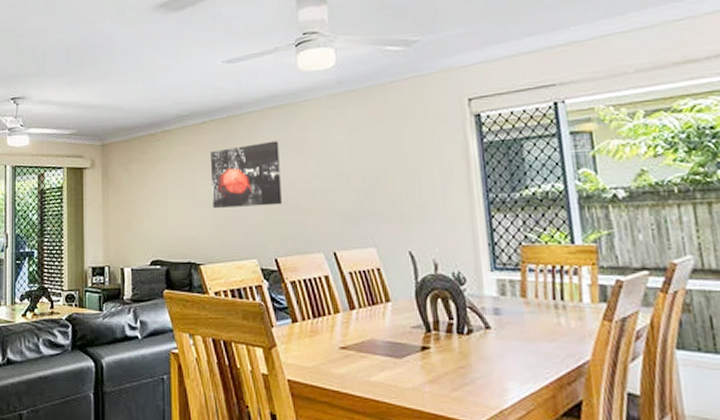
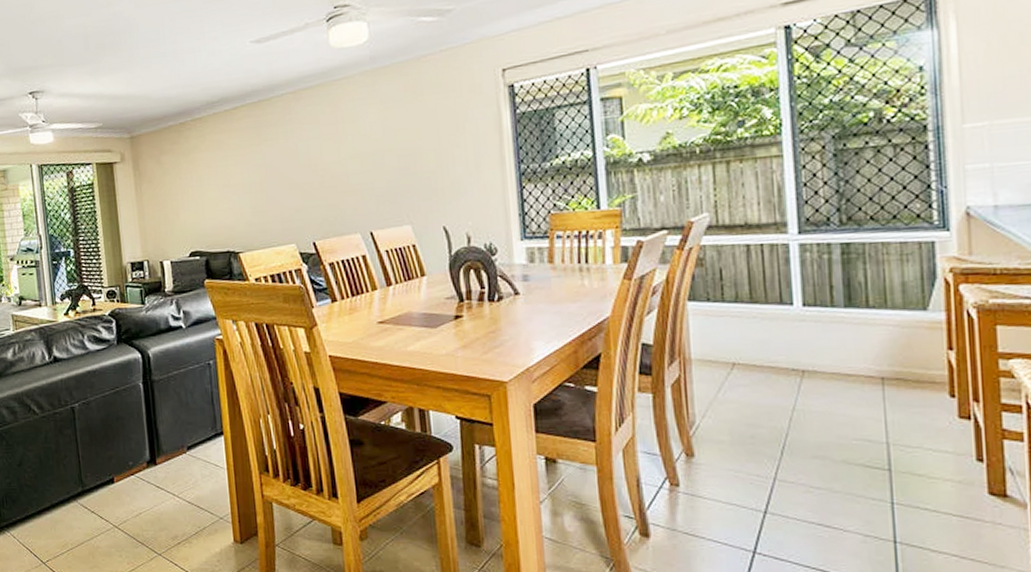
wall art: present [211,141,282,209] -> none [244,123,318,197]

